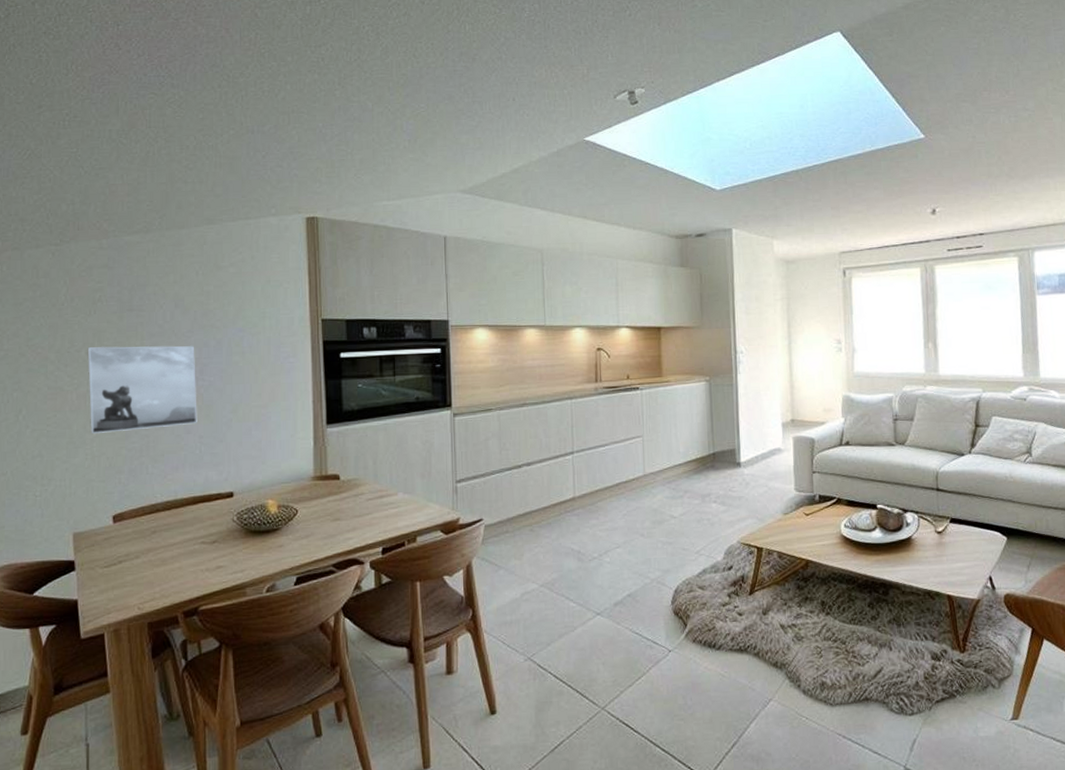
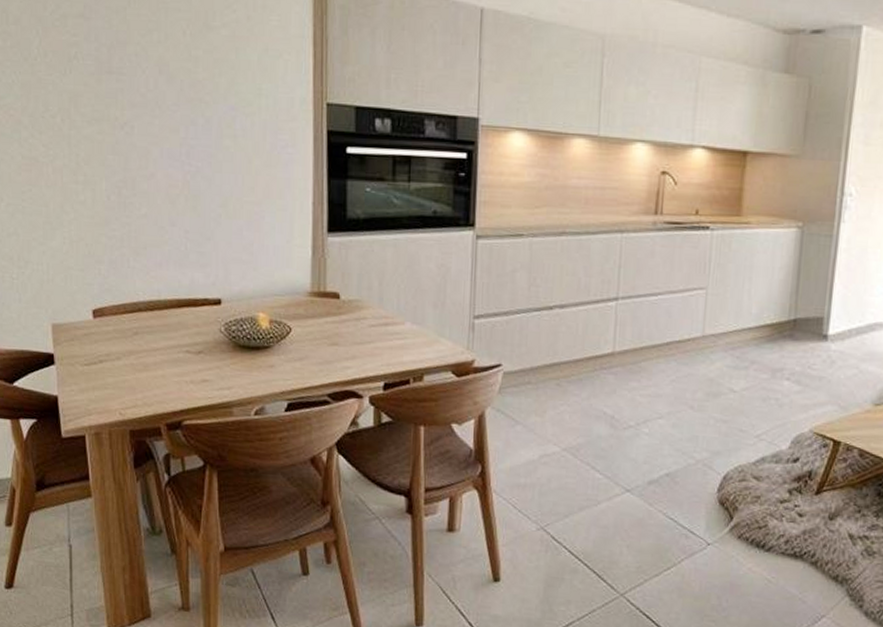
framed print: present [87,345,197,433] -> none [63,113,183,216]

